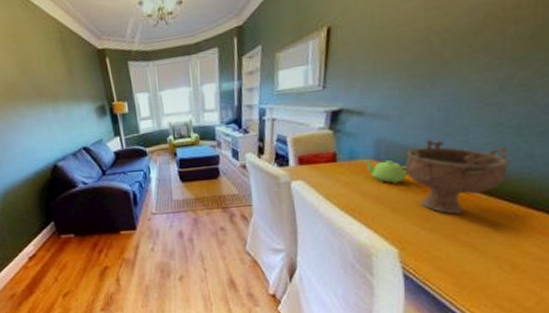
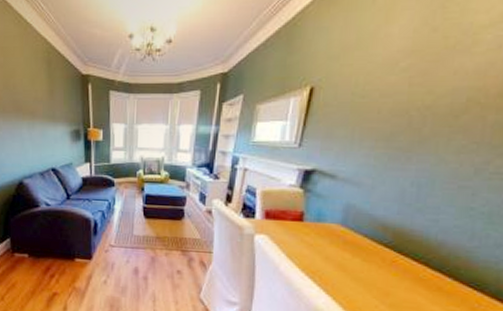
teapot: present [364,159,408,184] -> none [331,224,374,253]
decorative bowl: present [404,140,509,215] -> none [370,213,478,294]

